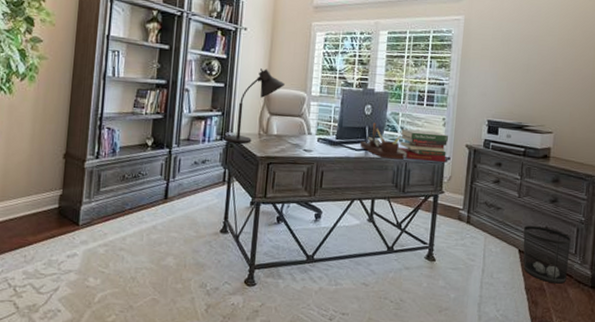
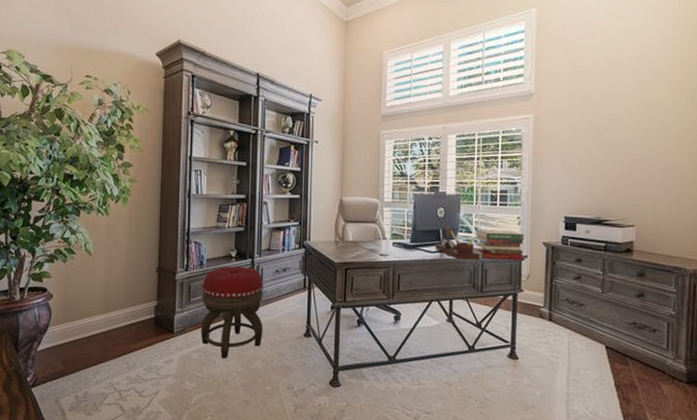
footstool: none [109,155,181,254] -> present [200,266,264,359]
desk lamp: present [225,68,286,145] -> none [303,178,359,252]
waste bin: present [523,226,571,284] -> none [609,321,662,380]

